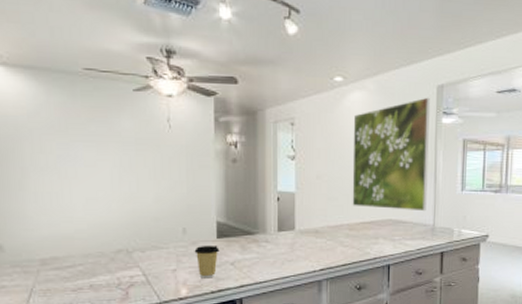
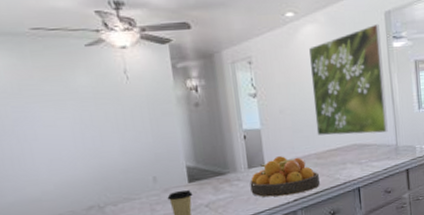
fruit bowl: none [278,223,349,264] -> present [250,156,320,197]

